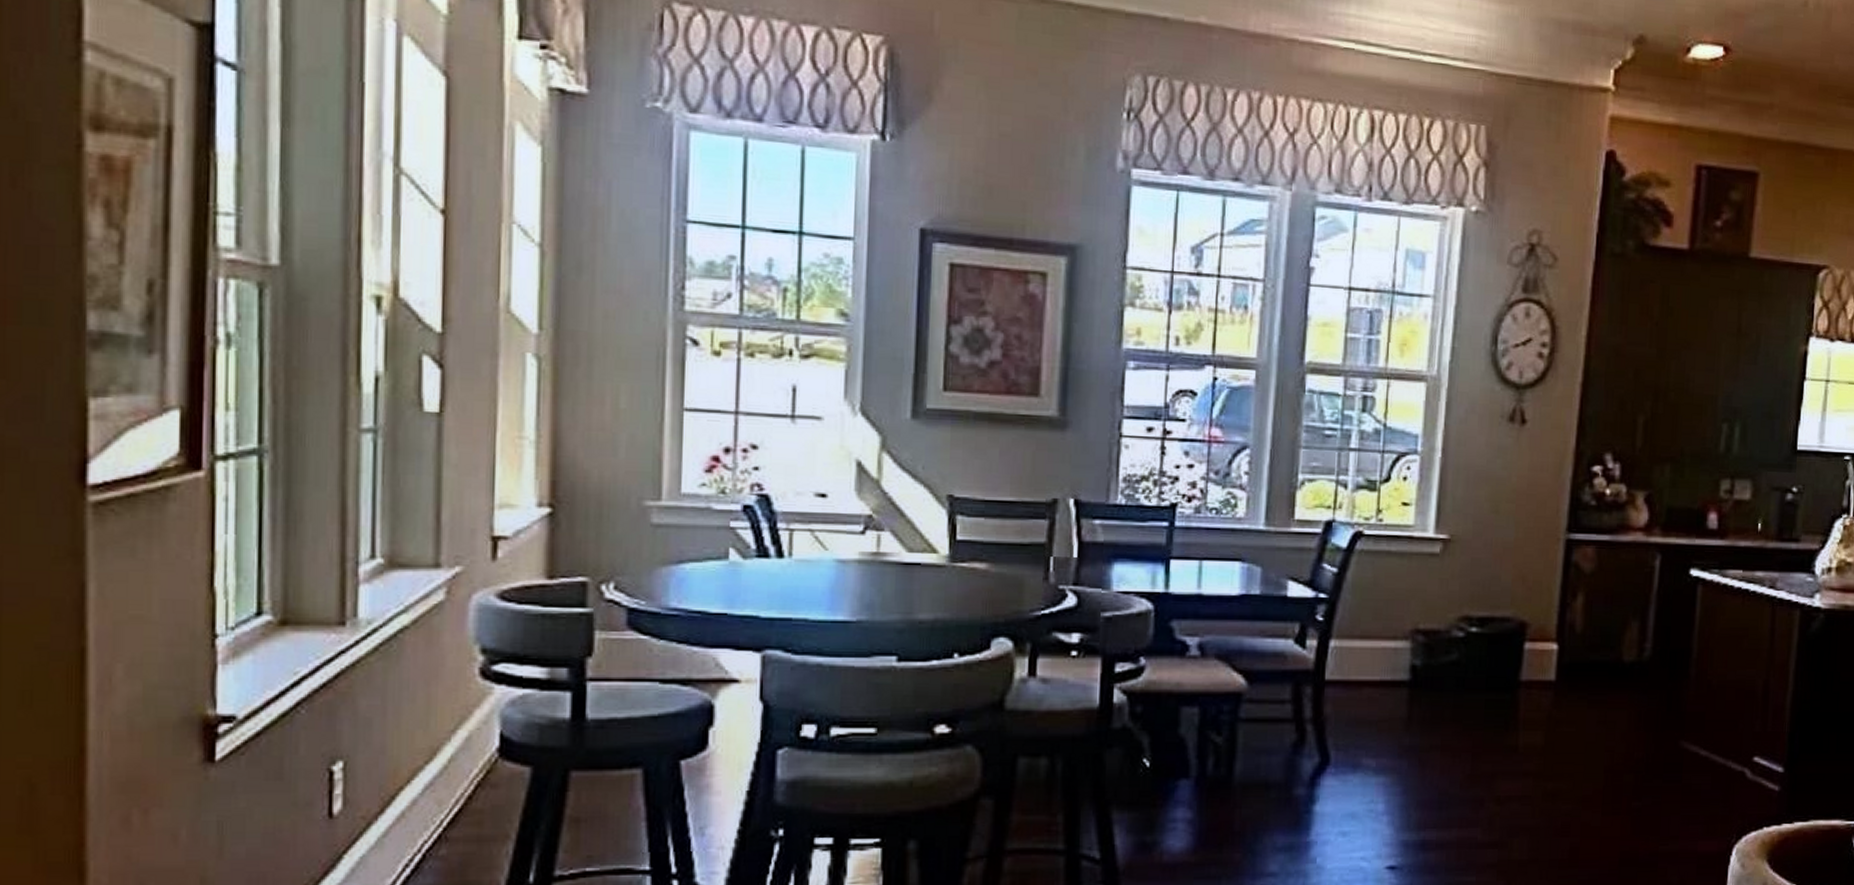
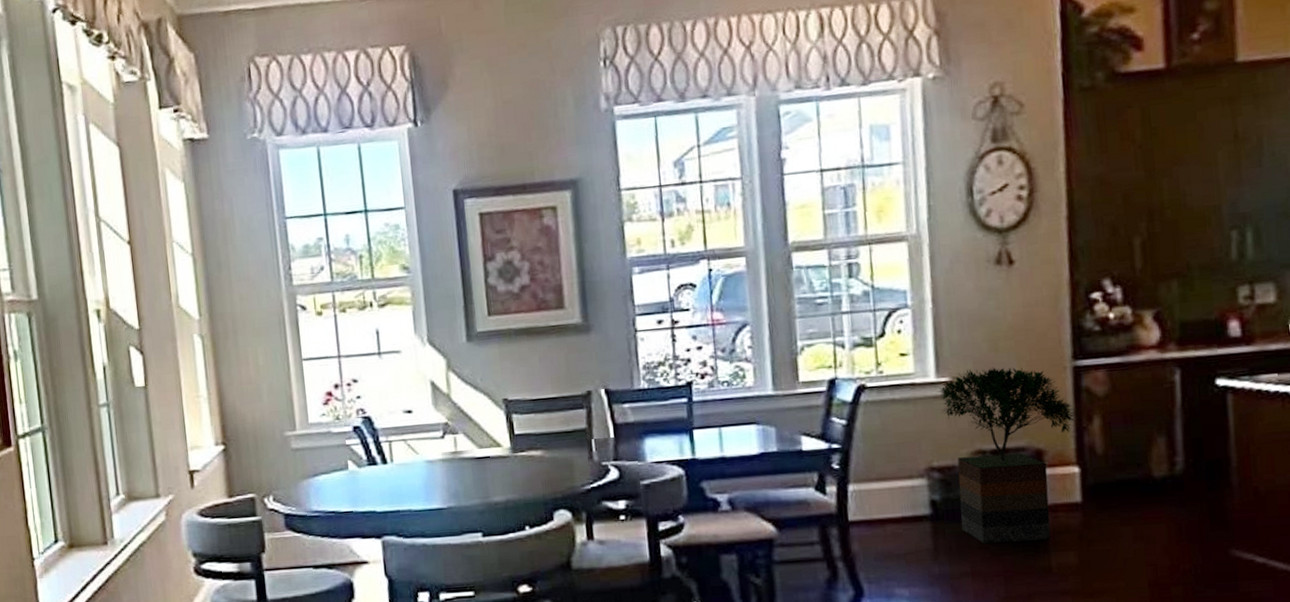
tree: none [1433,528,1562,718] -> present [936,367,1076,544]

